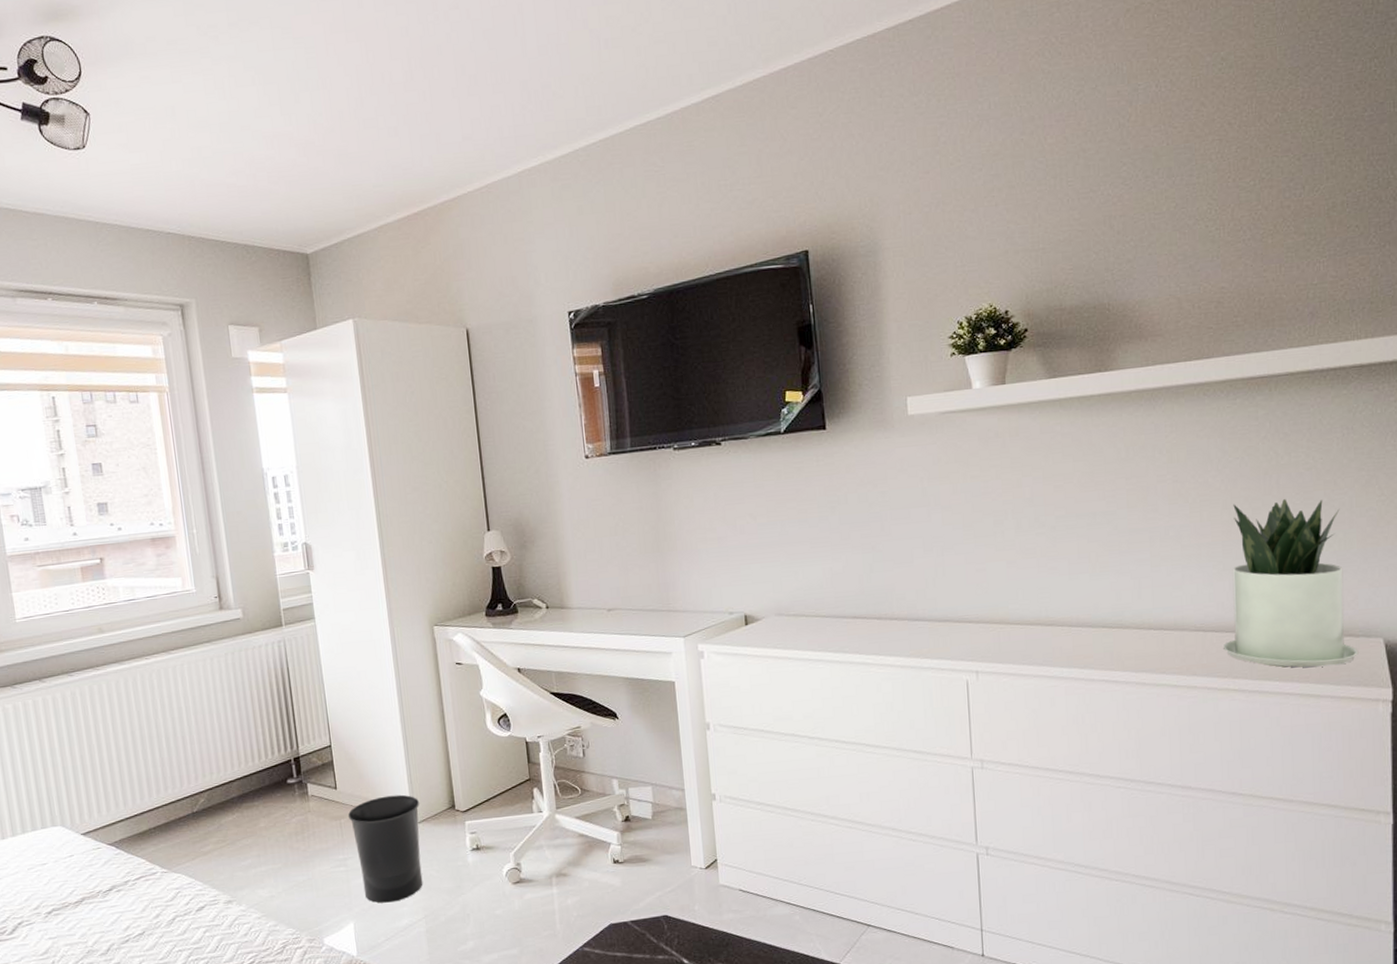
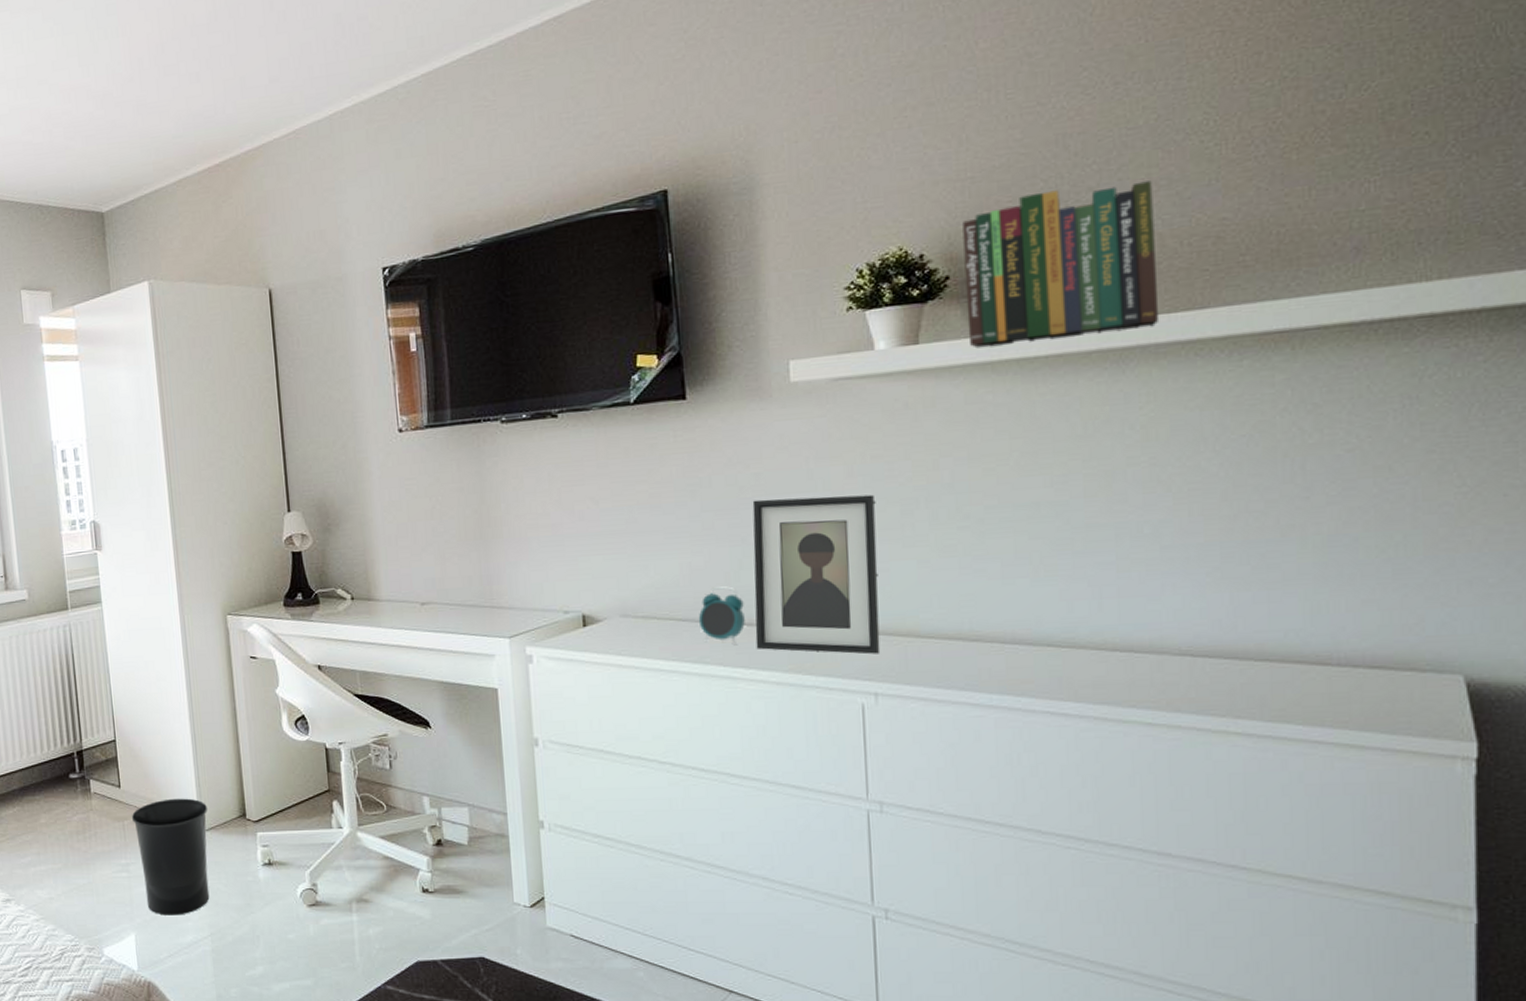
alarm clock: none [838,587,876,637] -> present [698,586,745,646]
picture frame: none [880,508,980,640] -> present [752,494,881,655]
books: none [1037,256,1179,388] -> present [962,180,1160,349]
planter: present [1223,499,1359,668] -> none [1221,489,1425,709]

